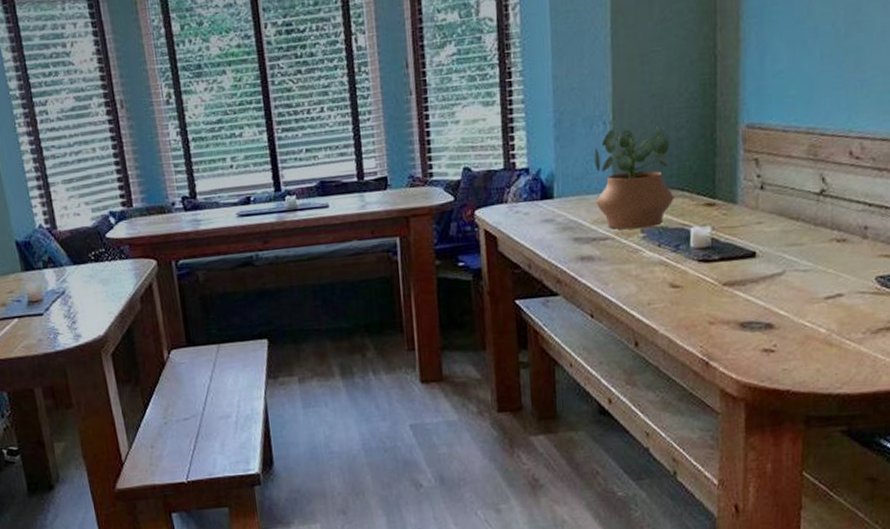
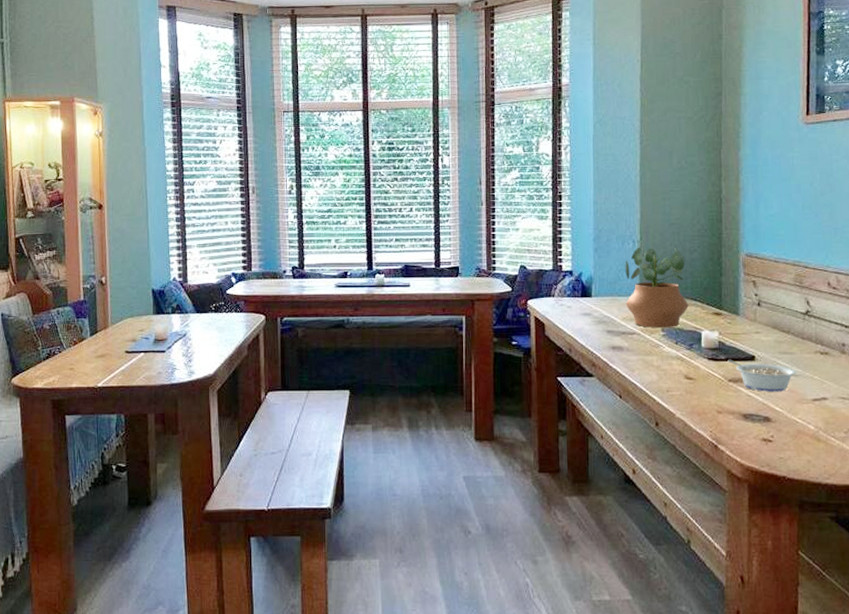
legume: none [722,259,806,294] -> present [728,359,796,392]

